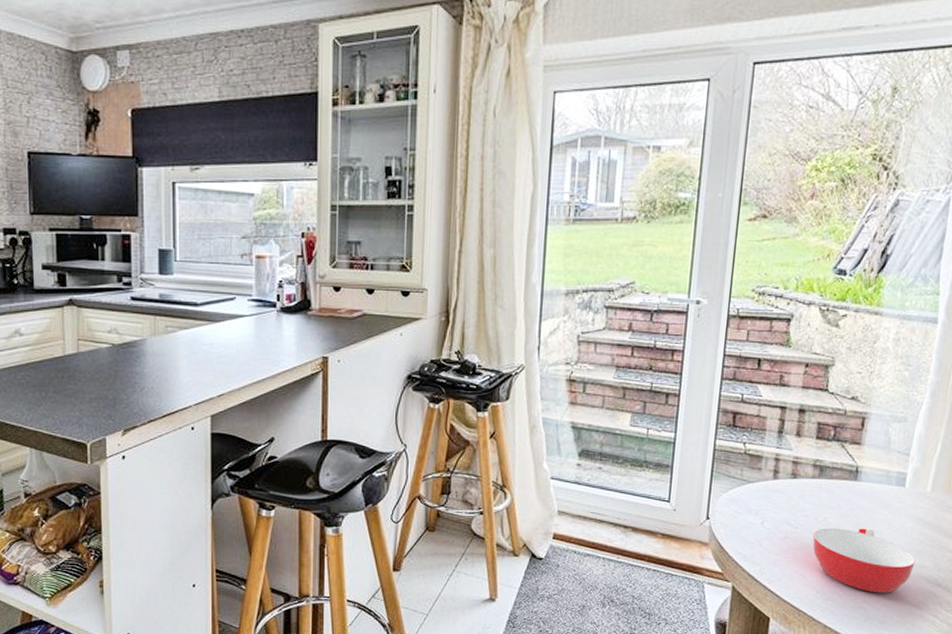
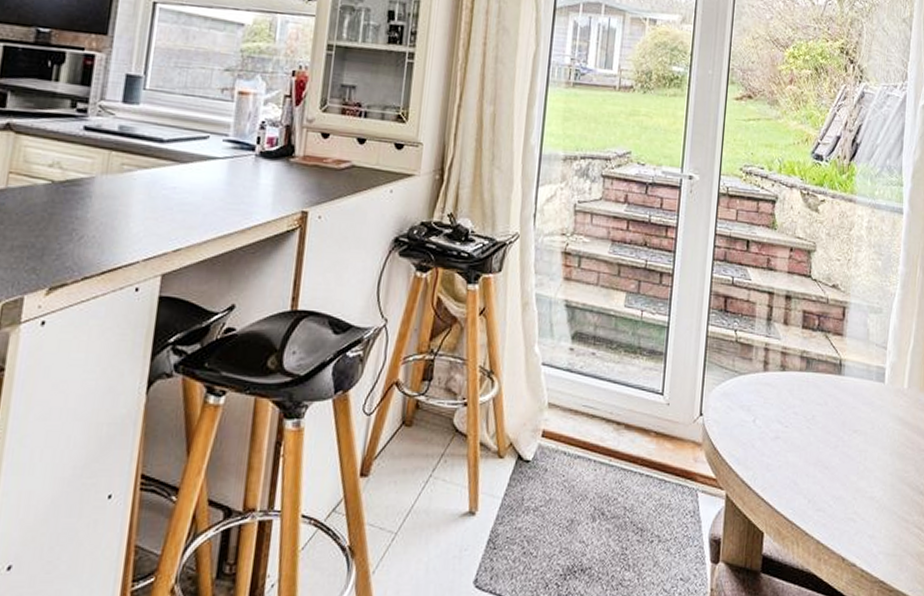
bowl: present [812,527,916,593] -> none [802,426,898,502]

